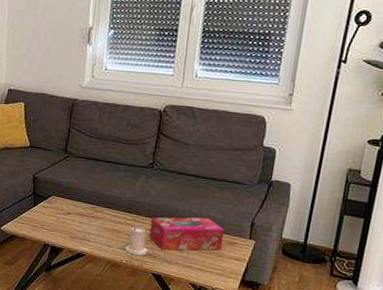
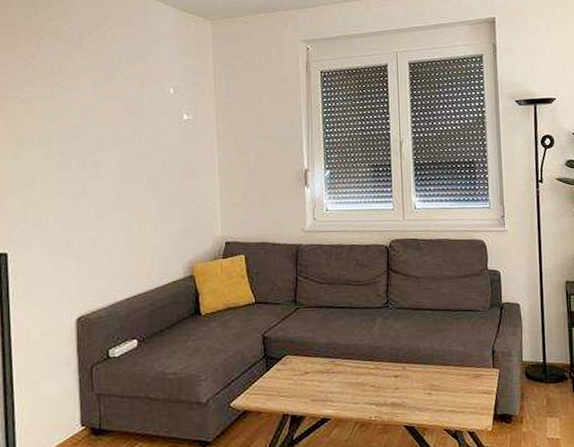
candle: present [124,227,148,256] -> none [371,375,397,409]
tissue box: present [149,217,224,251] -> none [394,352,469,397]

